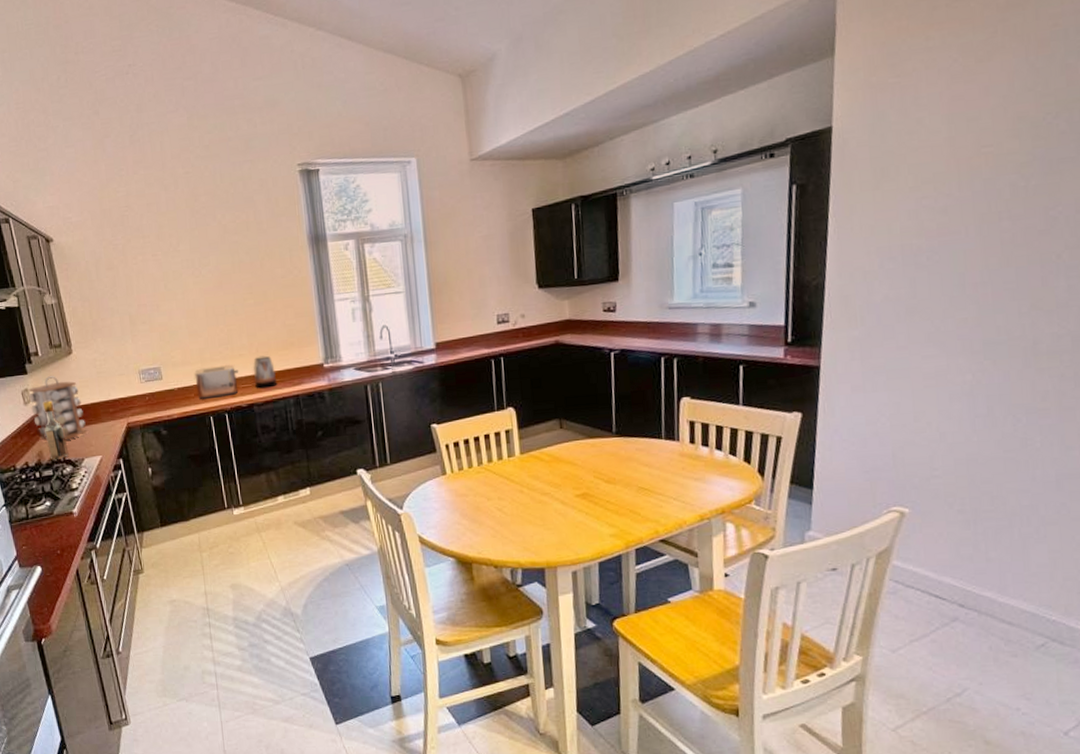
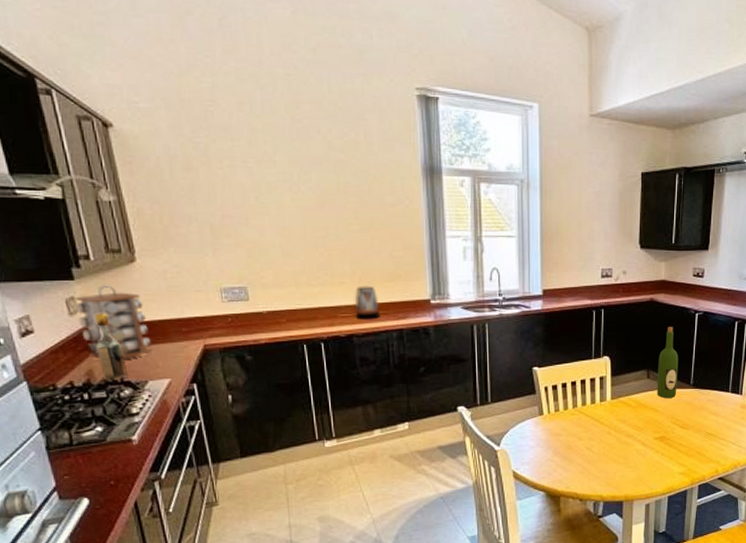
toaster: present [194,365,239,400] -> none [287,292,338,327]
wine bottle: none [571,370,597,450] -> present [657,327,679,398]

